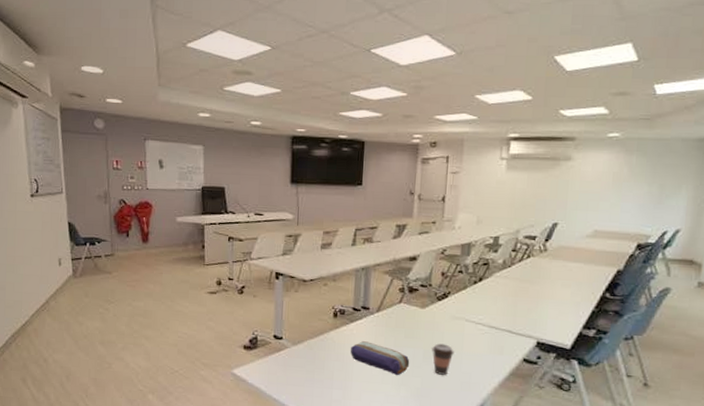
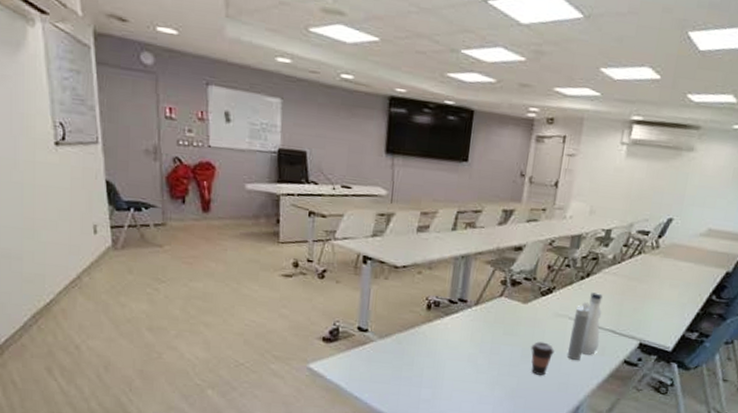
pencil case: present [351,341,410,376] -> none [443,336,507,375]
water bottle: none [466,295,497,360] -> present [567,292,603,360]

